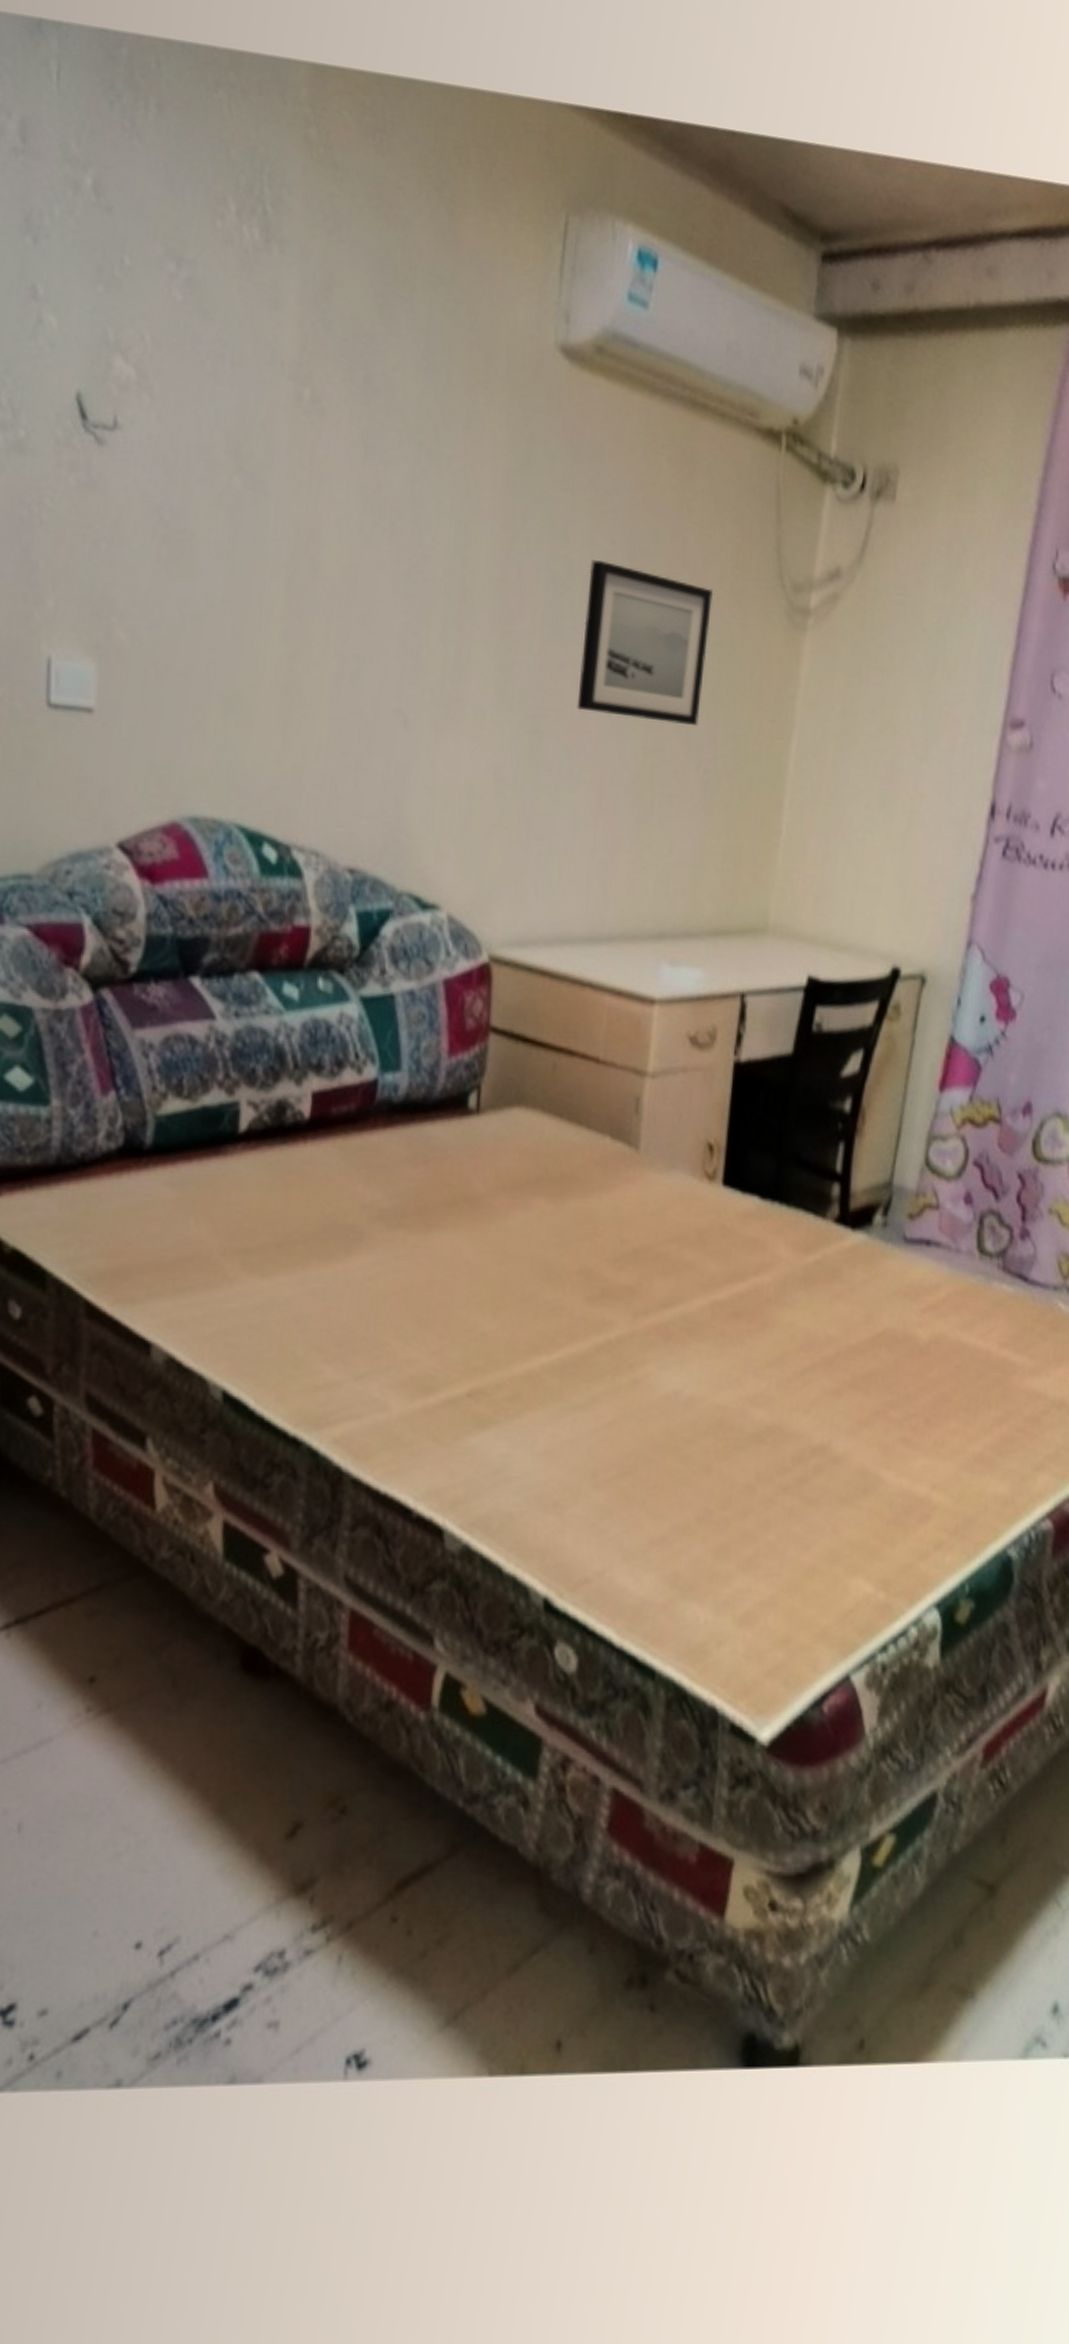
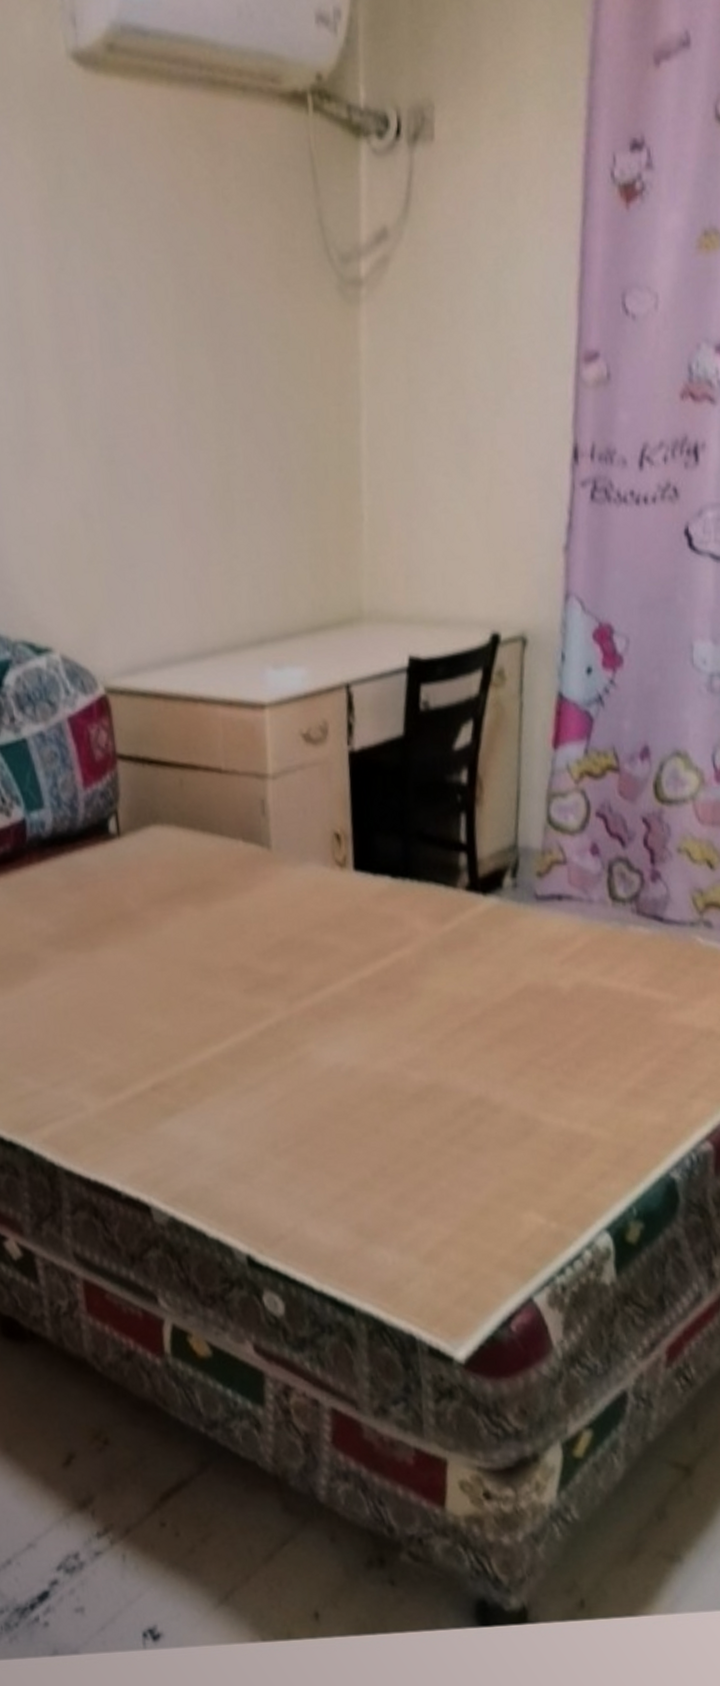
wall art: present [576,560,714,725] -> none [137,273,266,432]

